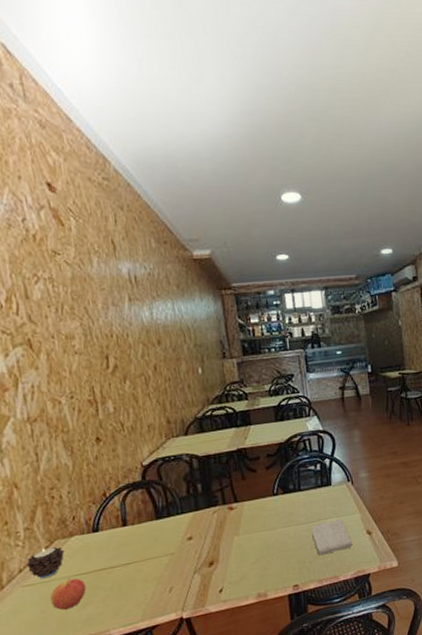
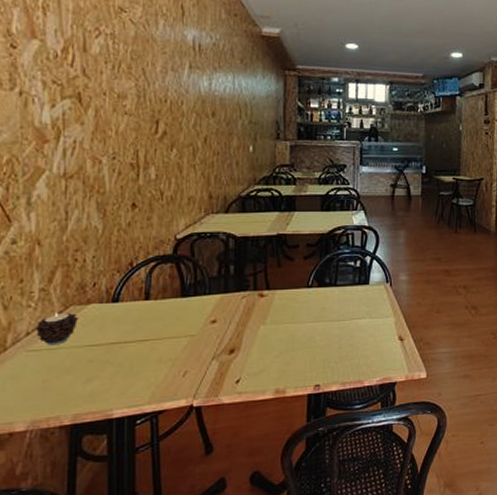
apple: present [50,577,87,610] -> none [54,347,95,382]
washcloth: present [311,519,353,556] -> none [342,321,383,357]

